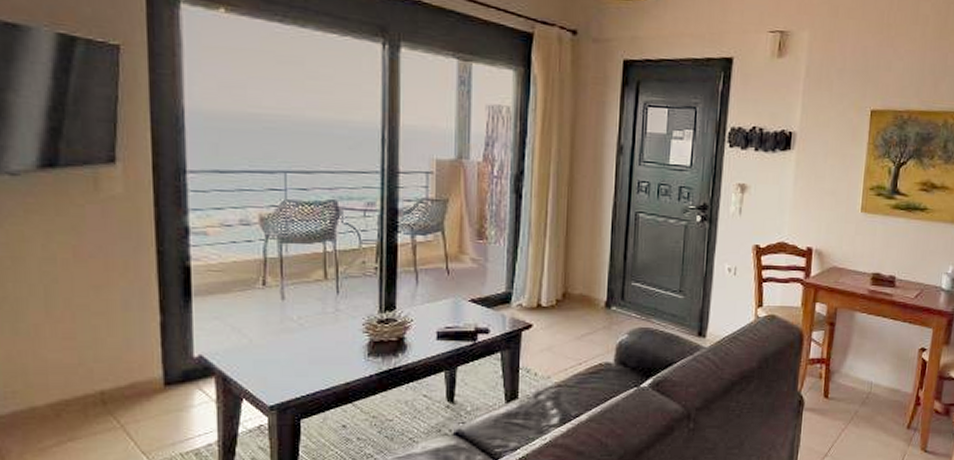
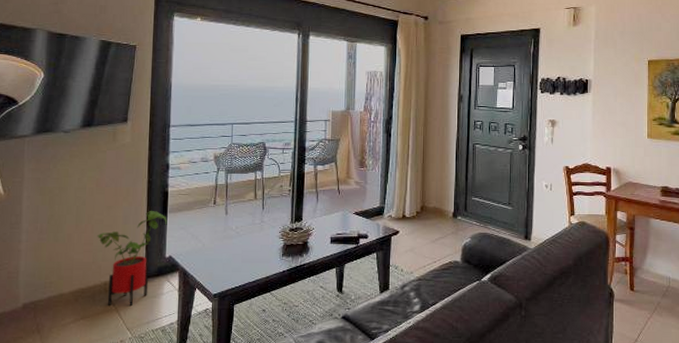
house plant: none [82,293,193,424] -> present [97,211,167,307]

